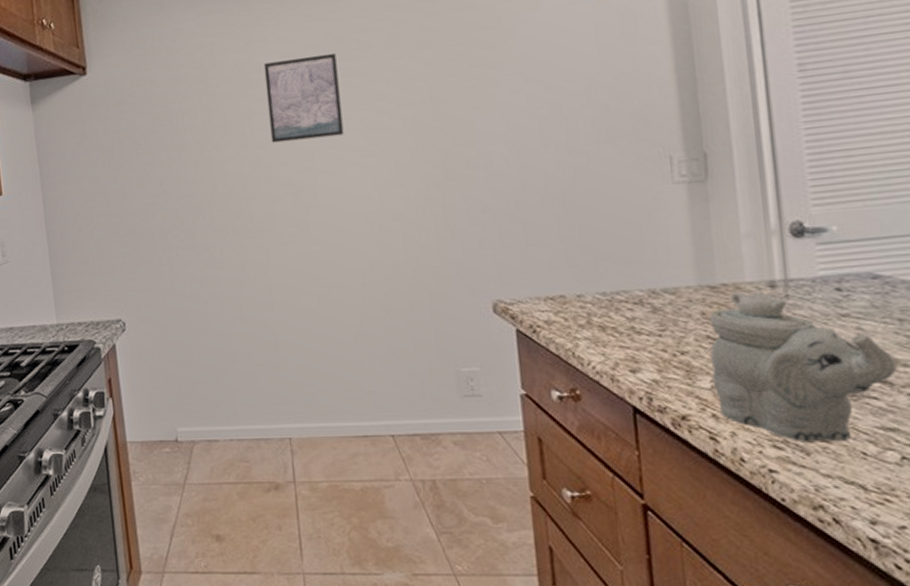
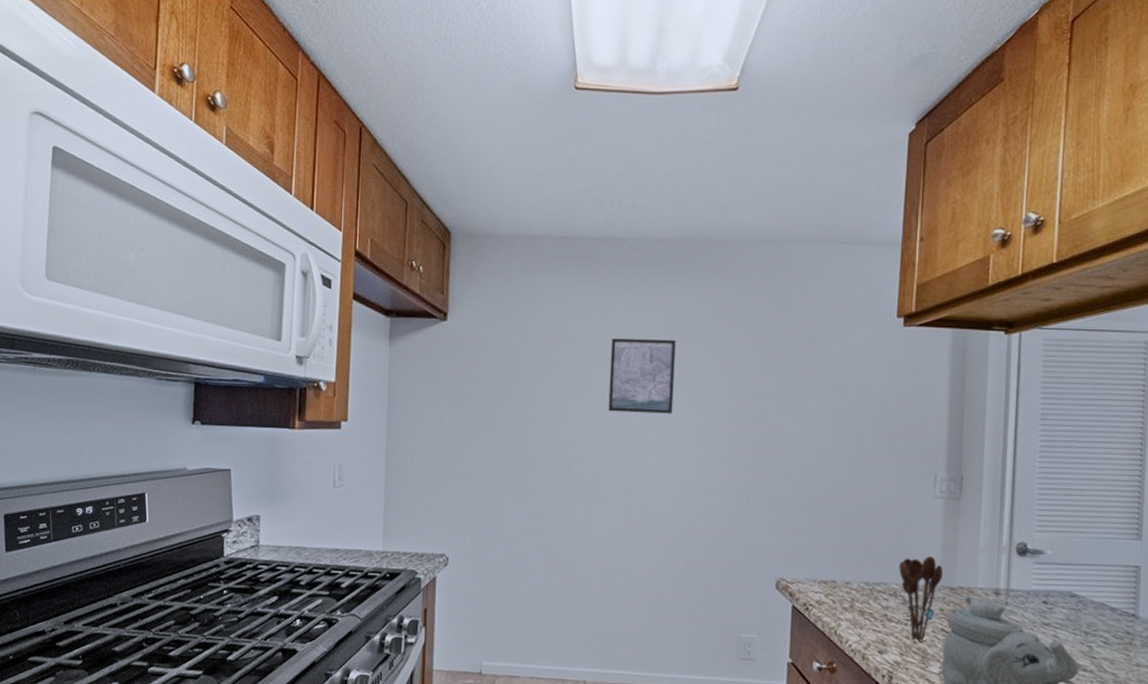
utensil holder: none [641,253,698,354] -> present [899,556,943,641]

